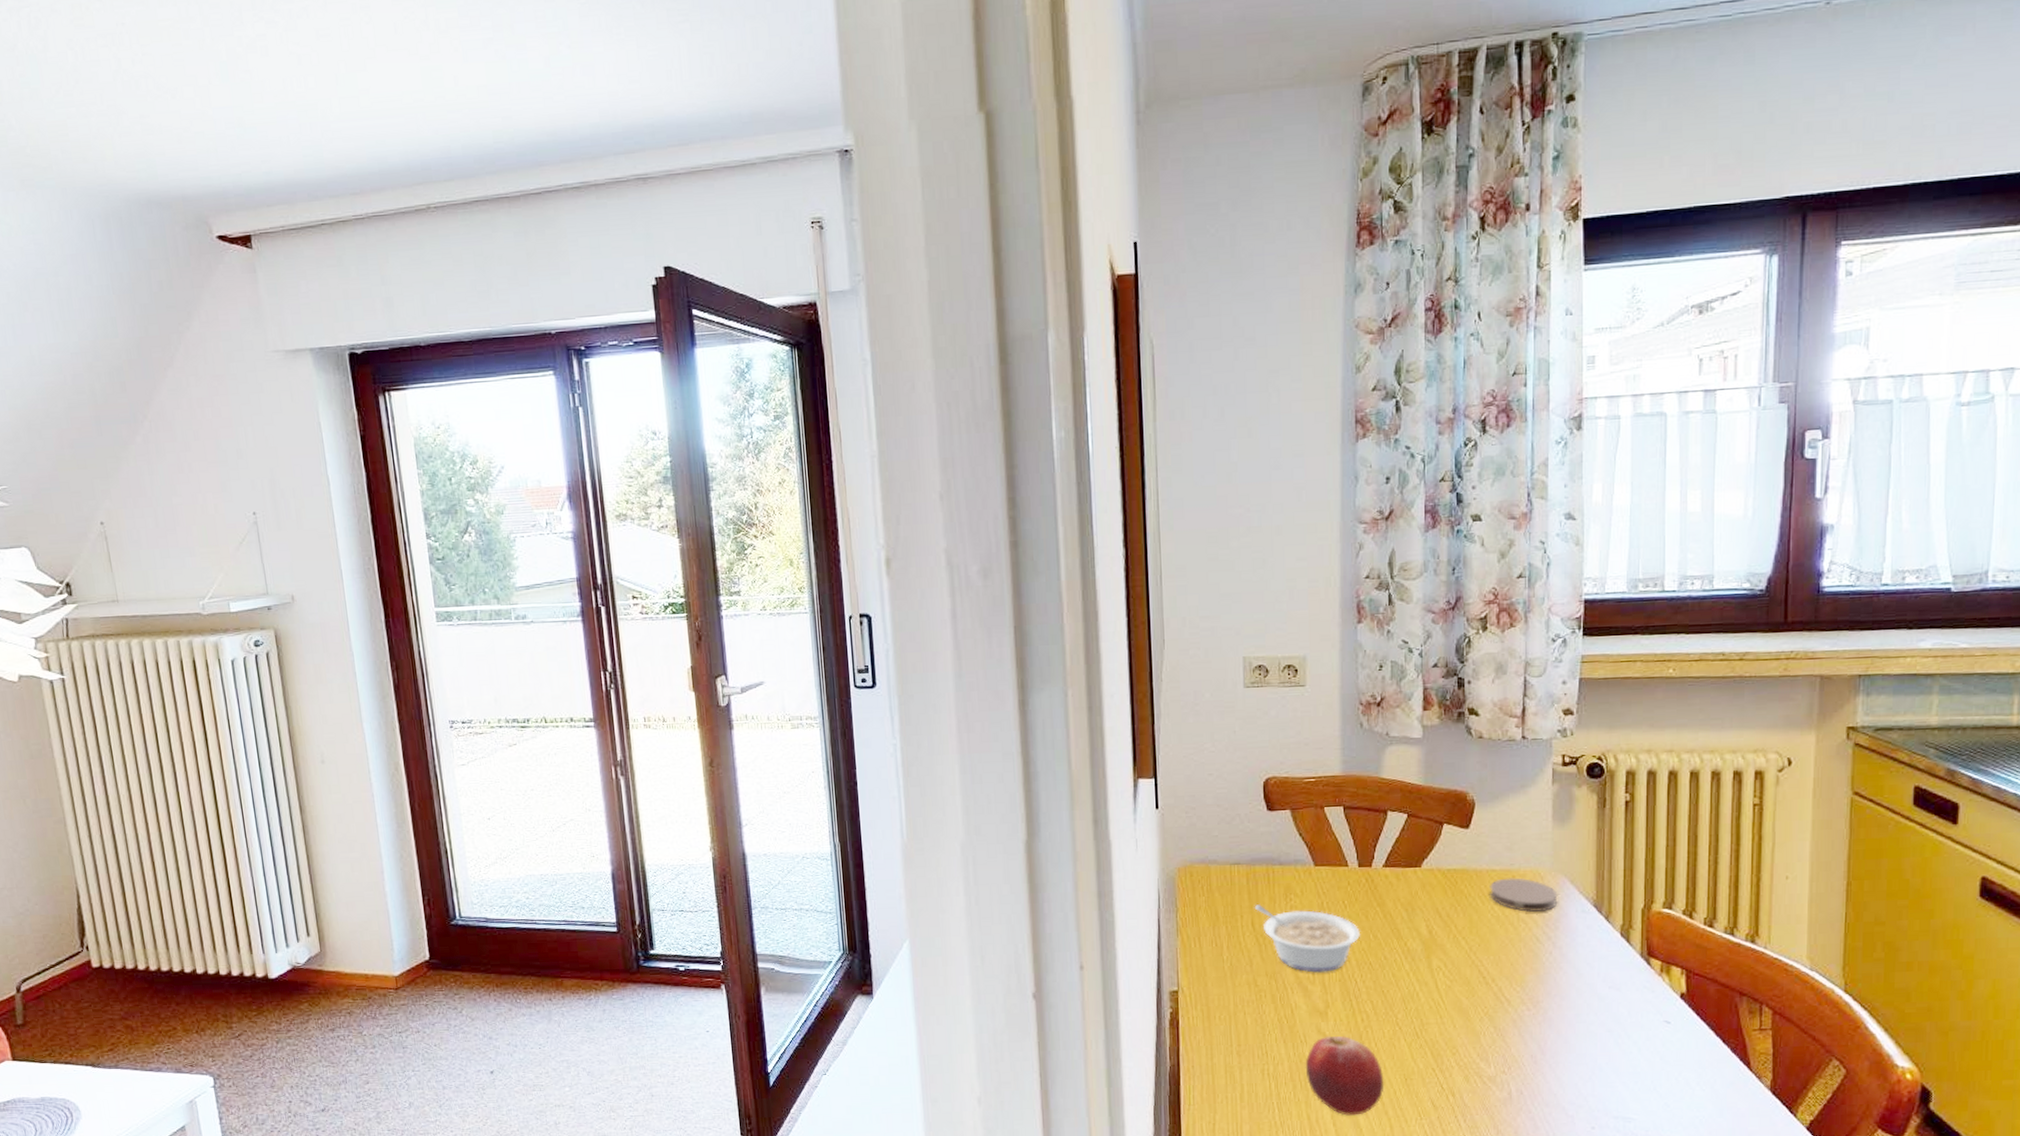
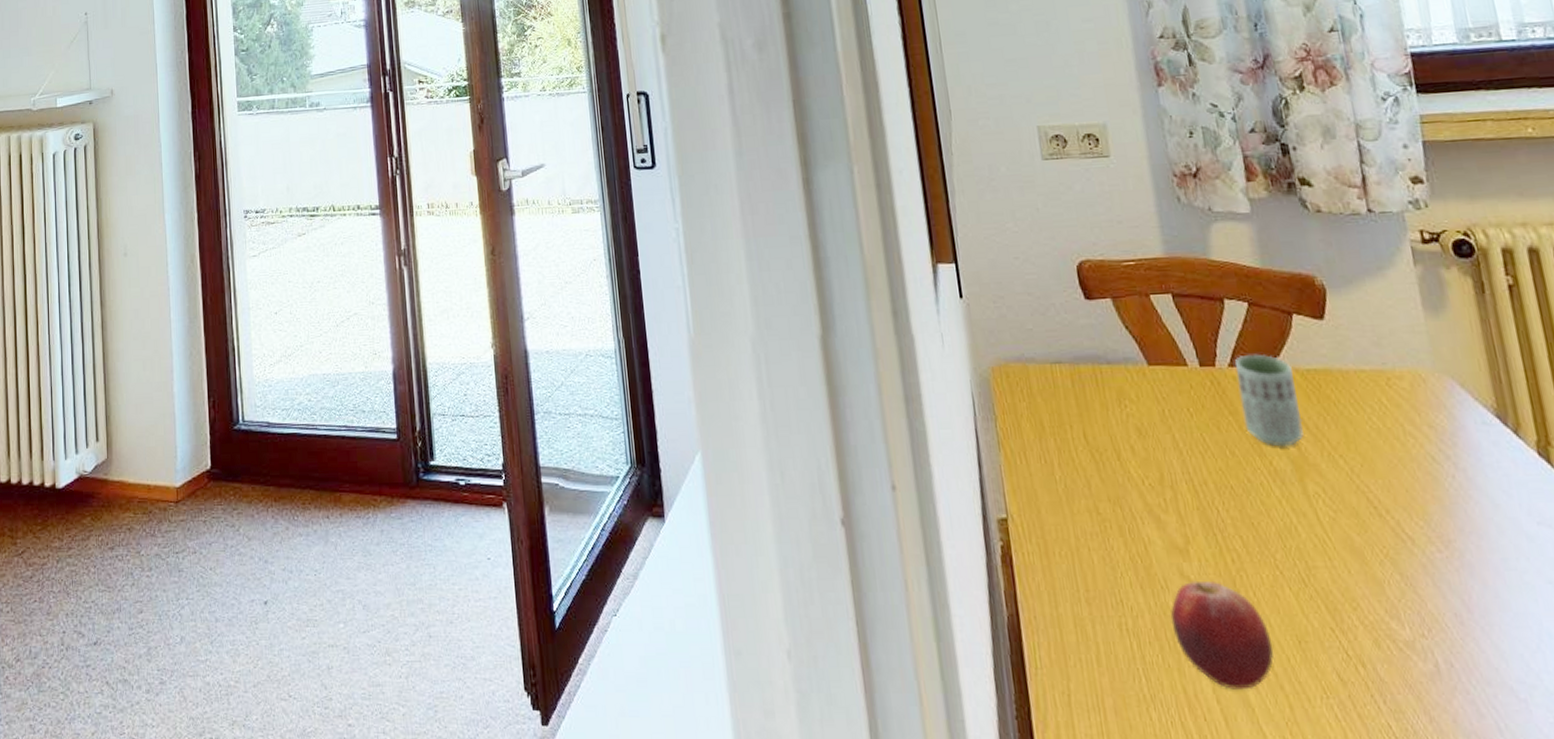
legume: present [1254,904,1360,973] -> none [1084,412,1214,498]
cup: none [1388,856,1437,931] -> present [1234,354,1304,447]
coaster: present [1490,878,1558,913] -> none [1361,380,1450,425]

